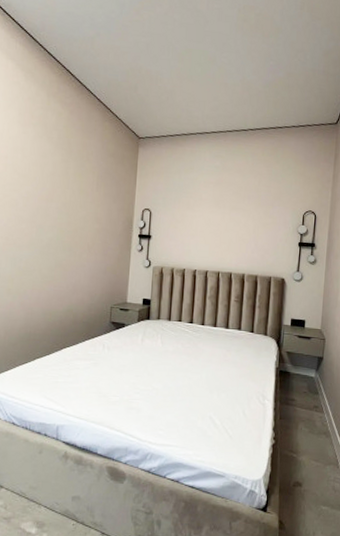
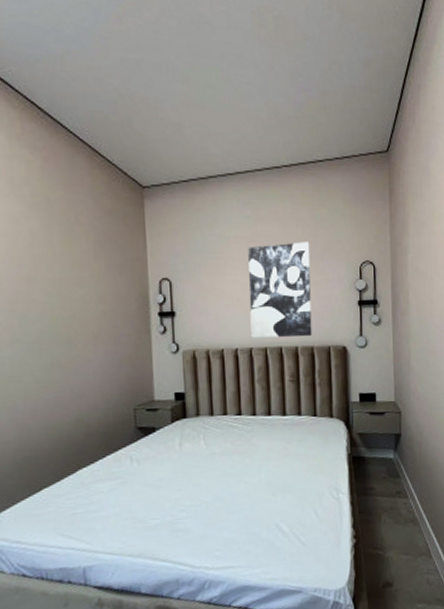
wall art: none [208,190,264,267] -> present [248,241,312,338]

